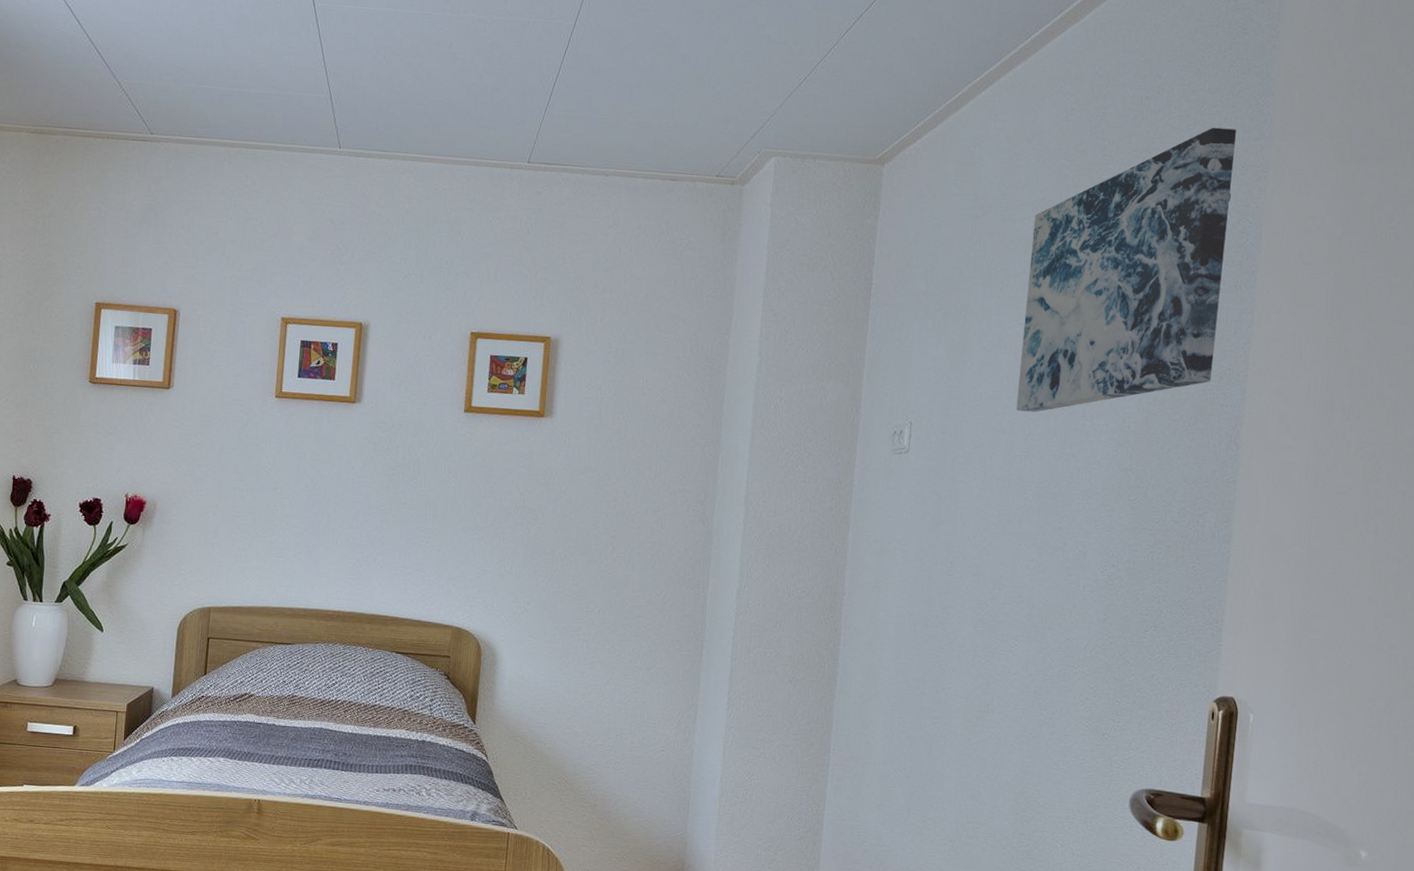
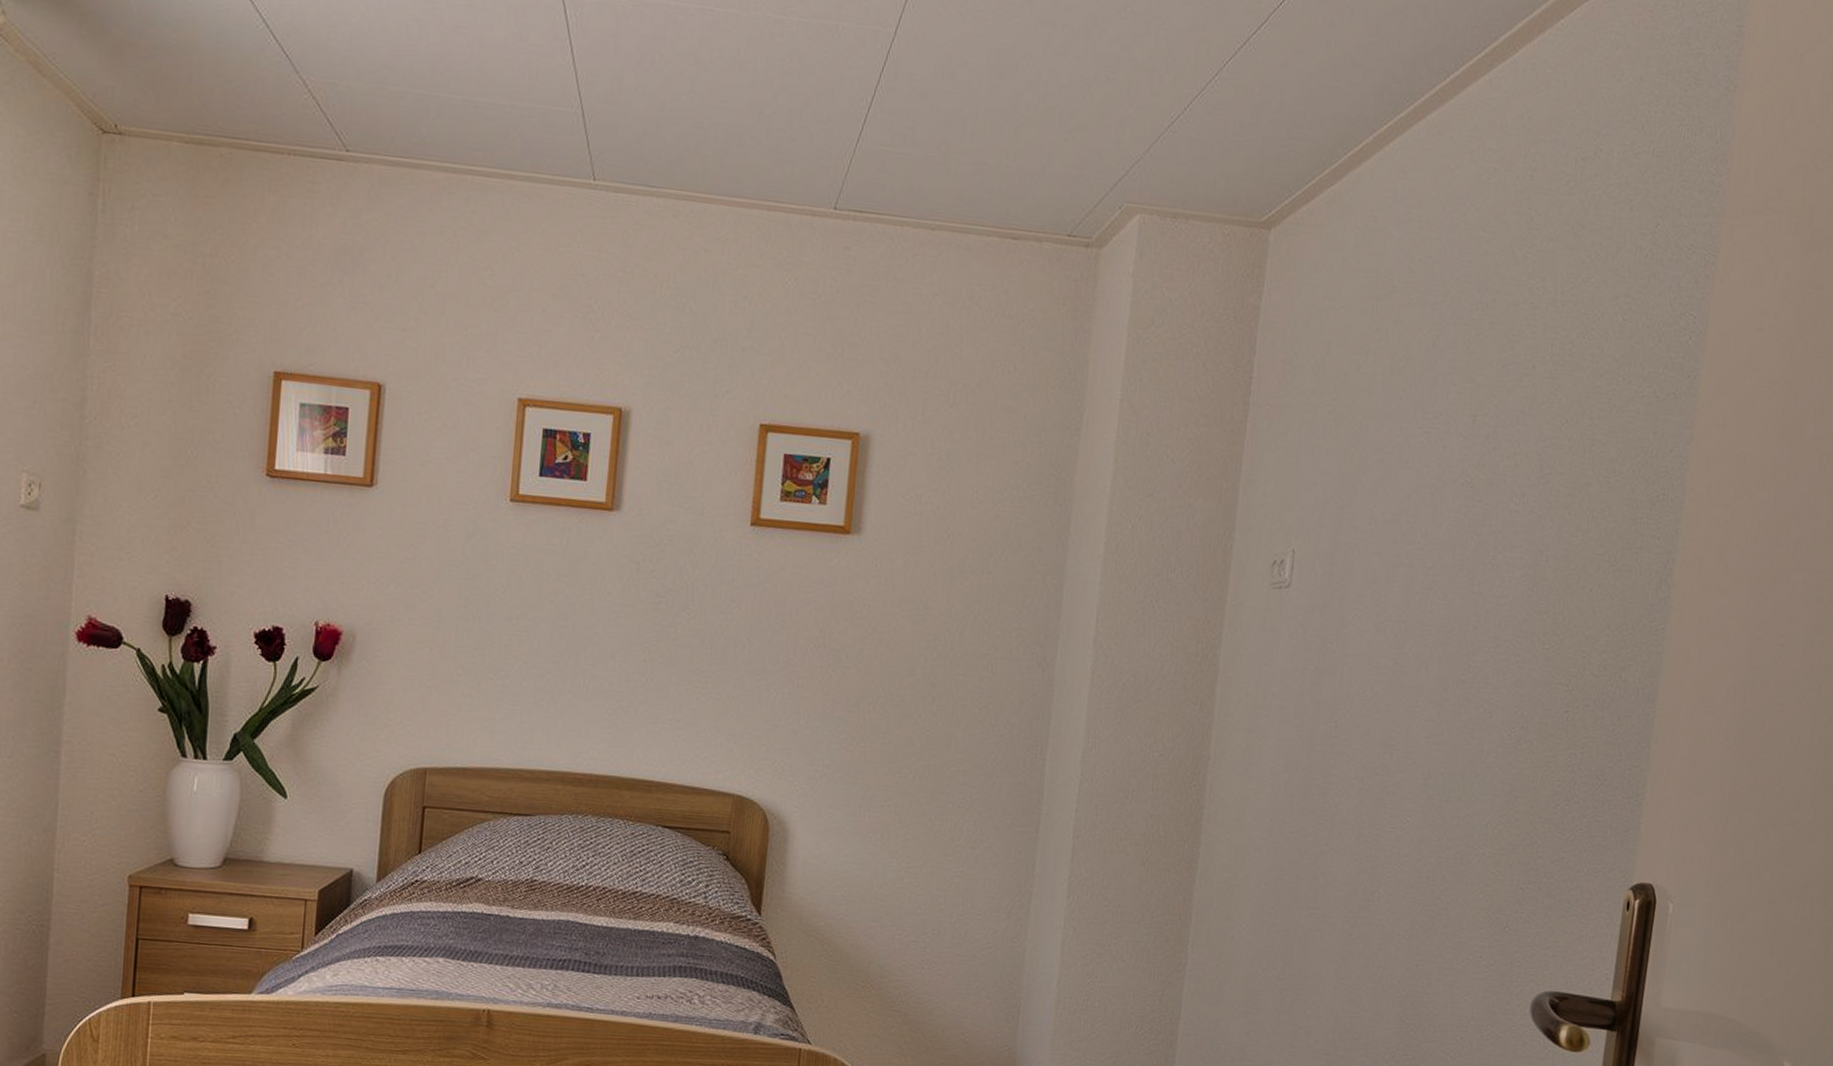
wall art: present [1016,127,1237,412] -> none [1417,199,1684,541]

